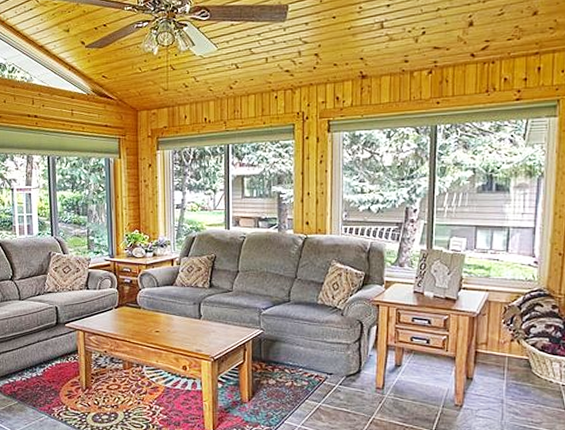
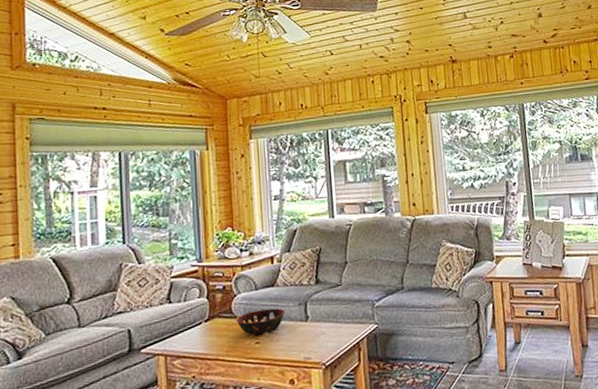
decorative bowl: none [140,304,182,325] -> present [236,308,286,336]

